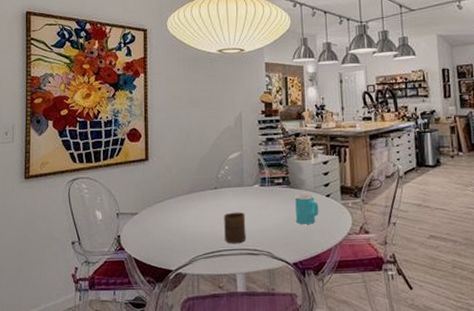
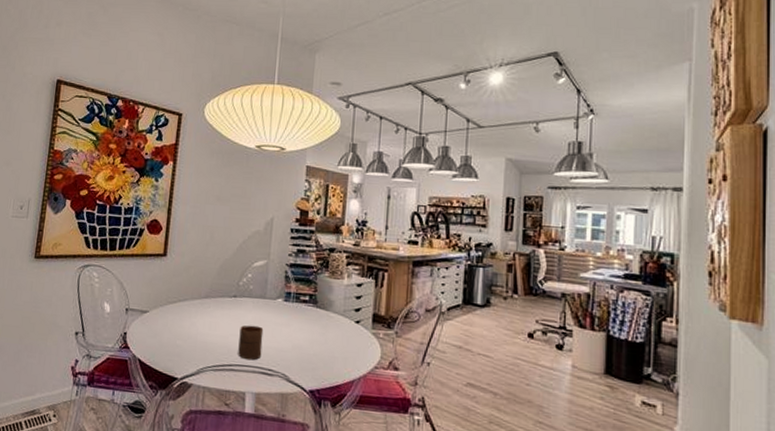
cup: present [295,193,319,224] -> none [319,315,346,351]

